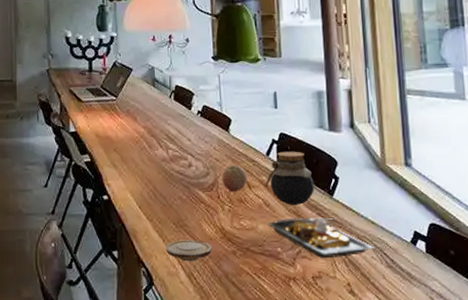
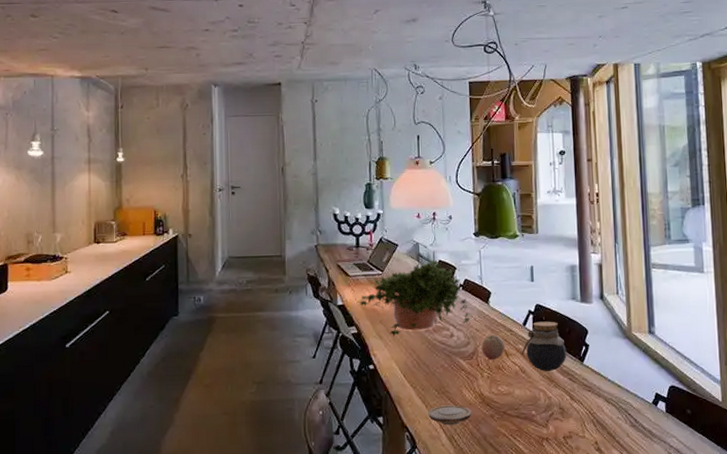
potted plant: none [89,85,213,166] -> present [356,260,474,337]
plate: present [267,217,374,259] -> none [523,382,620,420]

